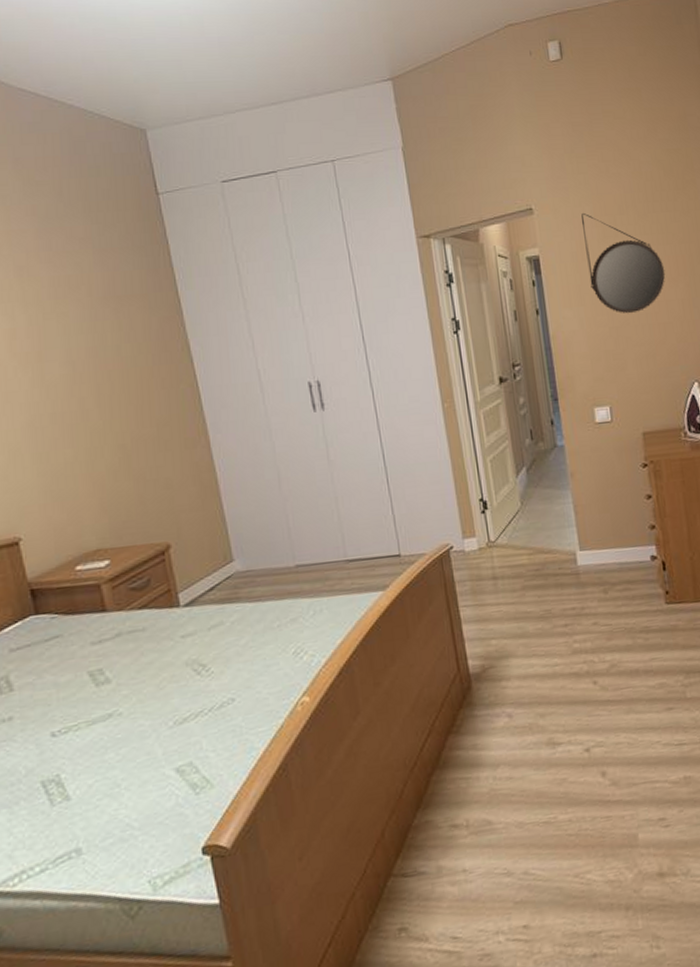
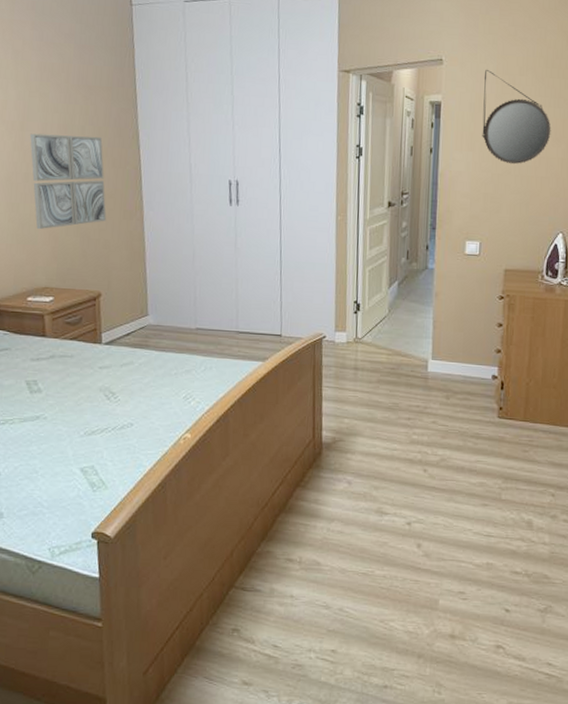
wall art: none [52,354,163,480] -> present [30,133,107,230]

